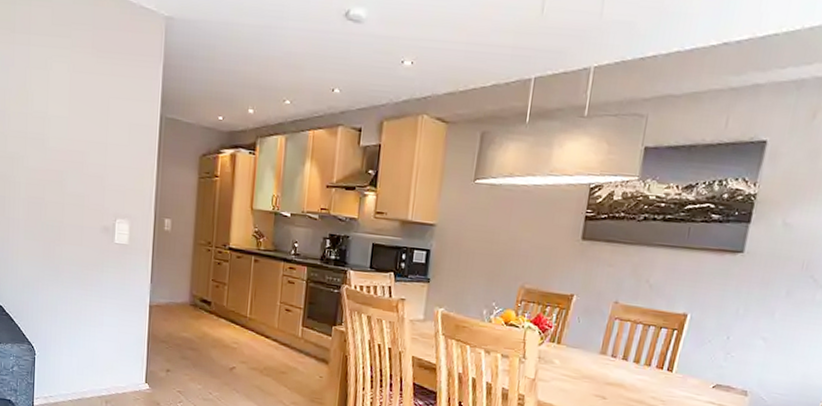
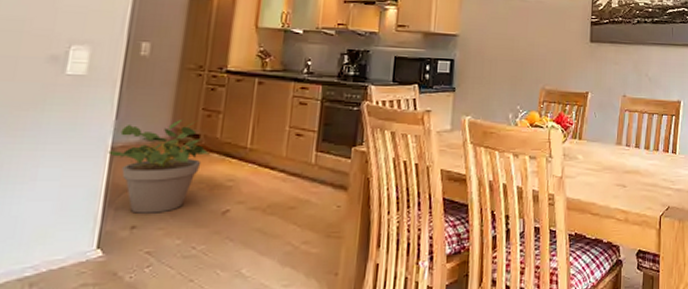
potted plant: none [147,287,219,363] -> present [108,118,210,214]

